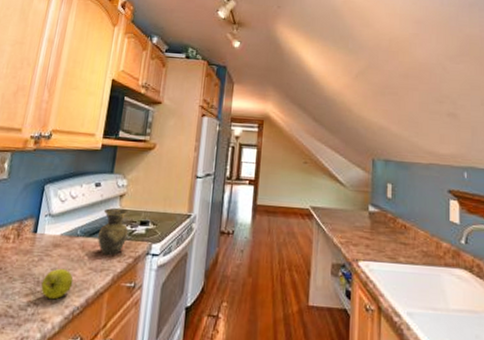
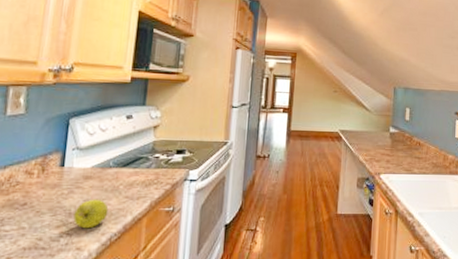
vase: present [97,207,129,255] -> none [132,138,165,183]

